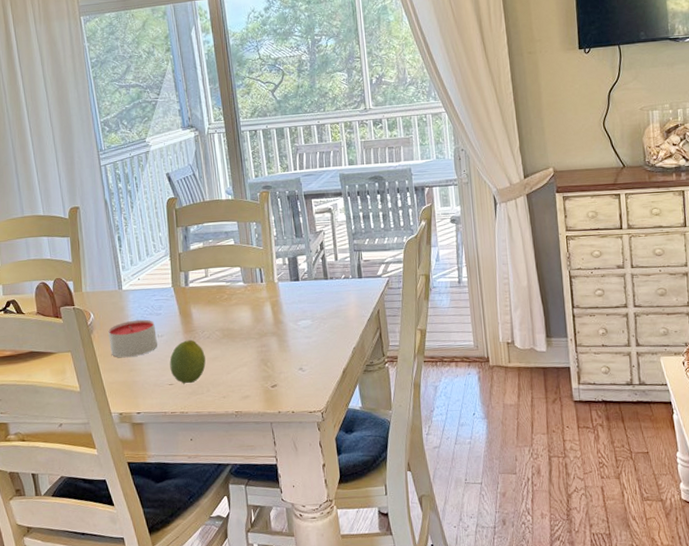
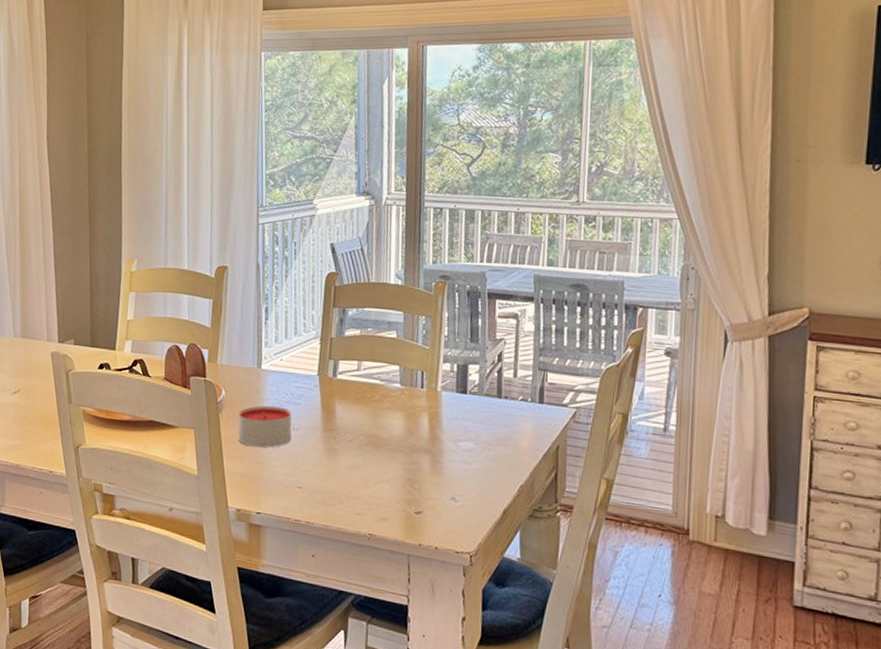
fruit: present [169,339,206,384] -> none [301,439,344,491]

